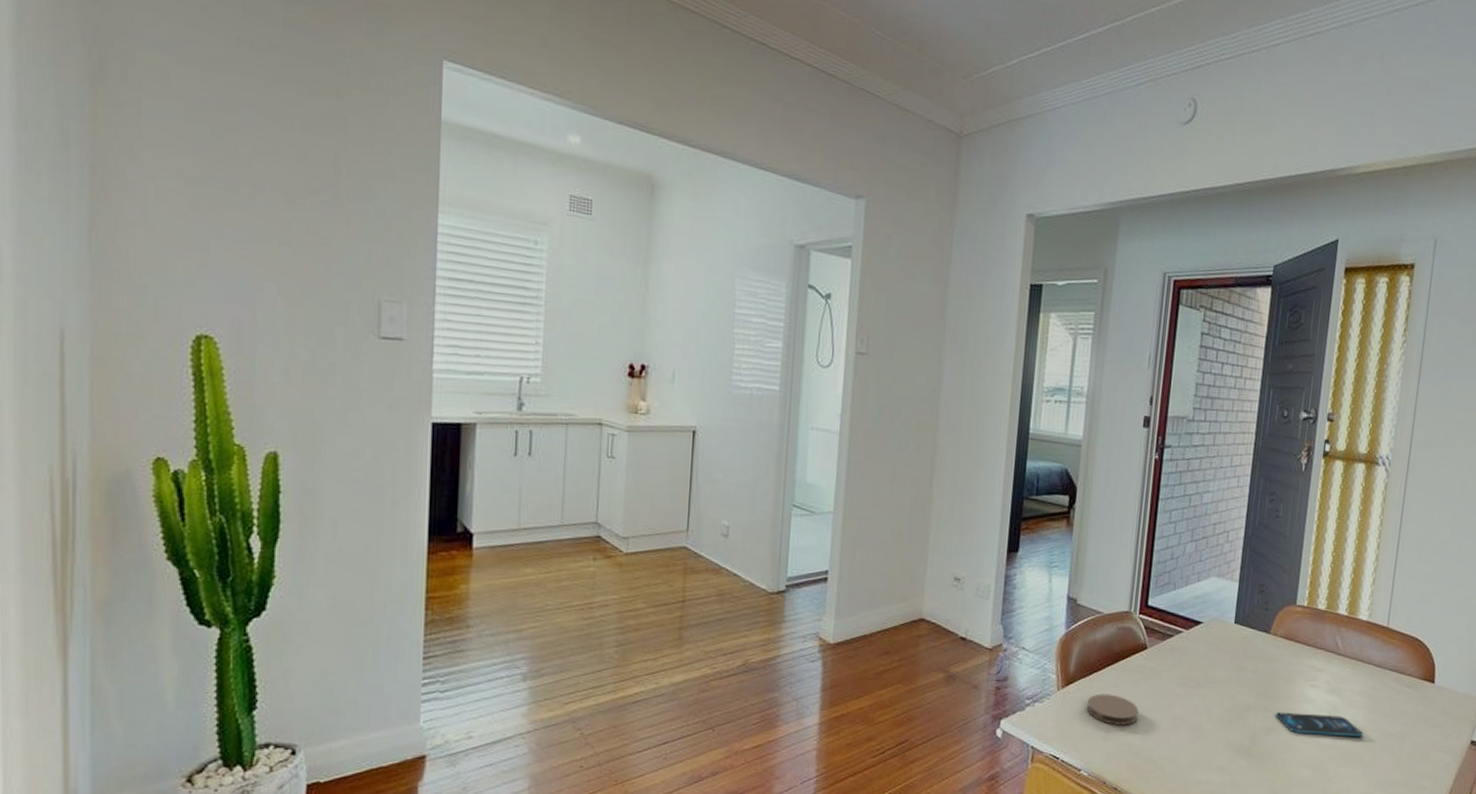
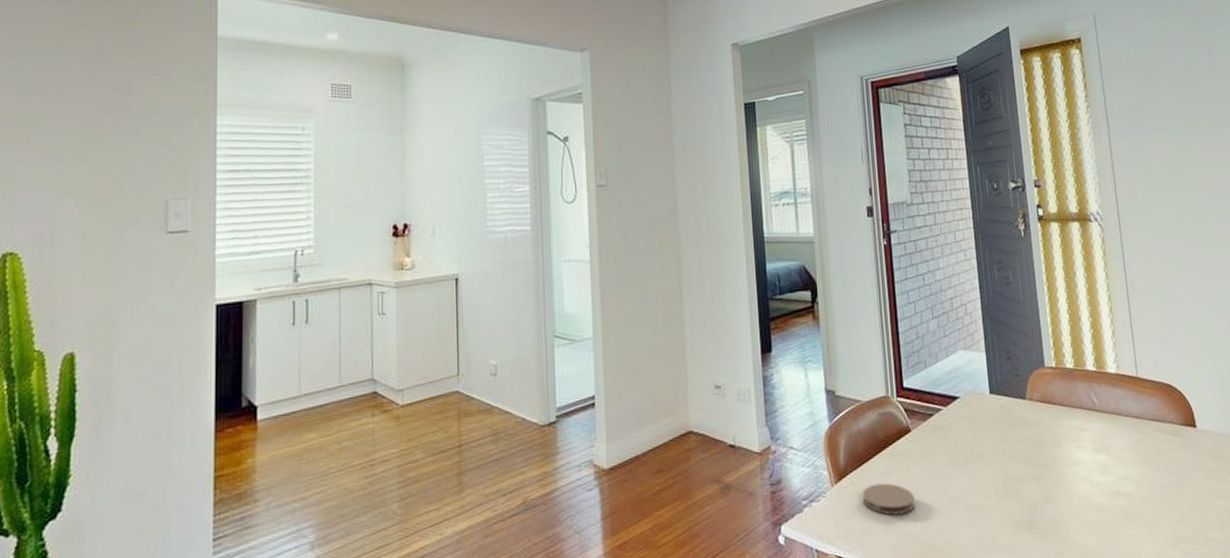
smartphone: present [1275,712,1364,738] -> none [1048,474,1140,499]

